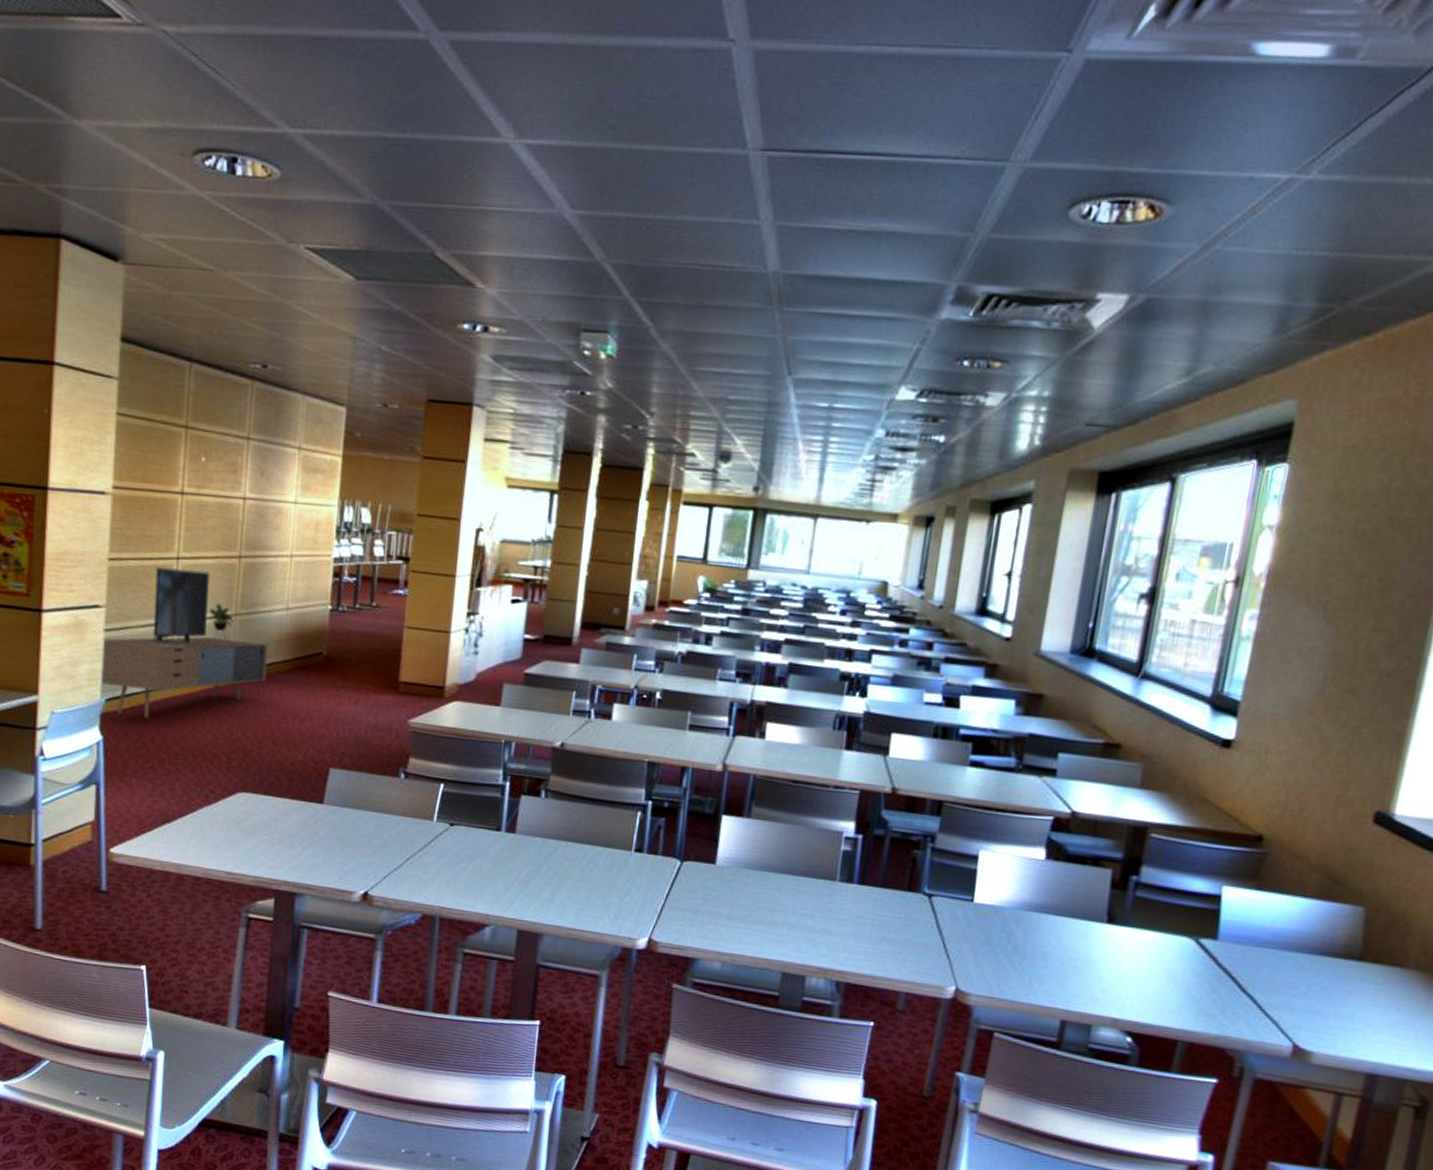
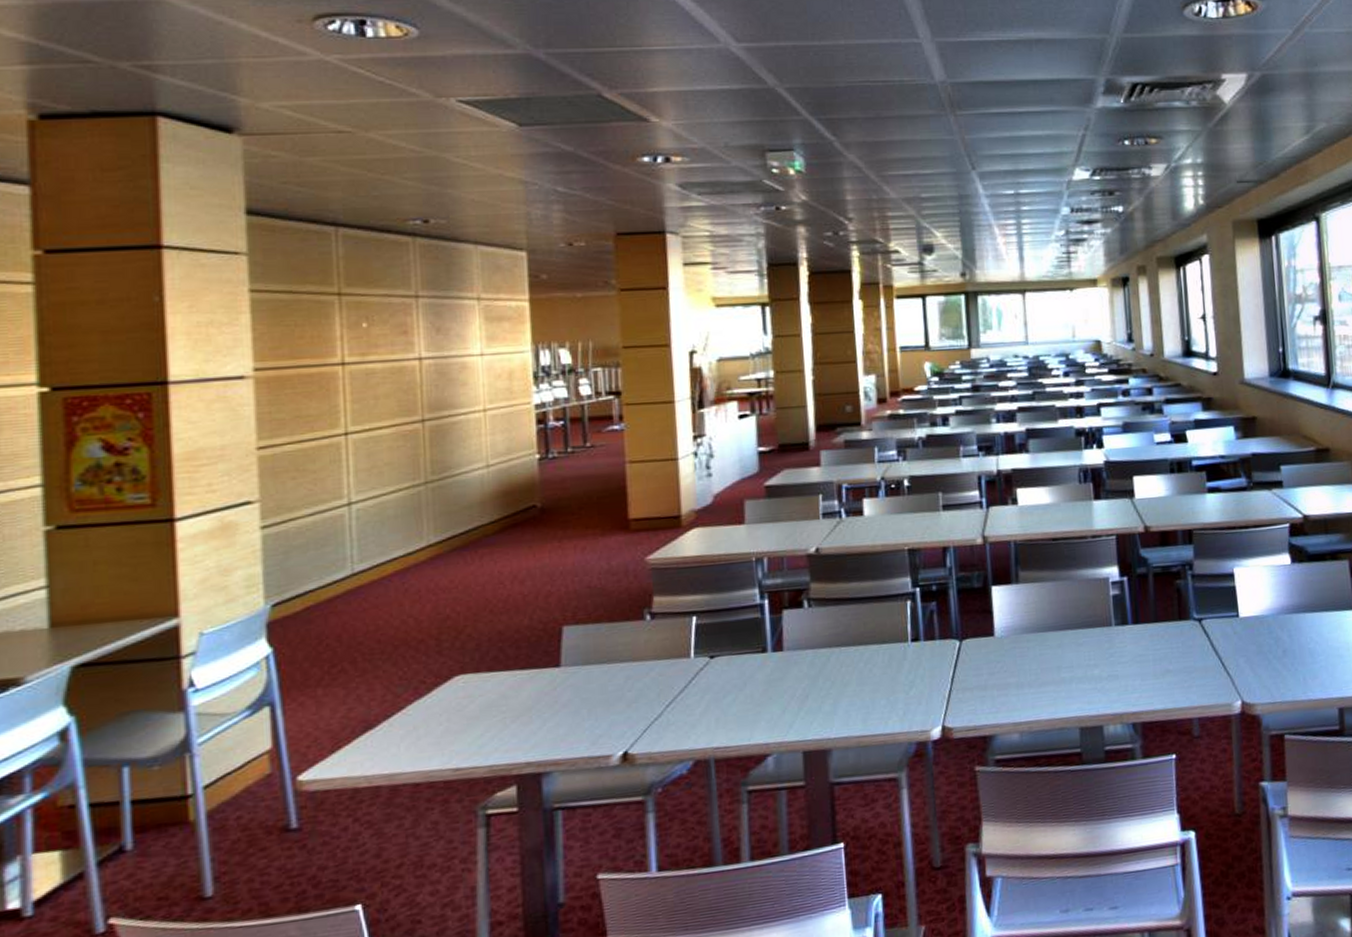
media console: present [101,567,268,718] -> none [259,442,473,619]

